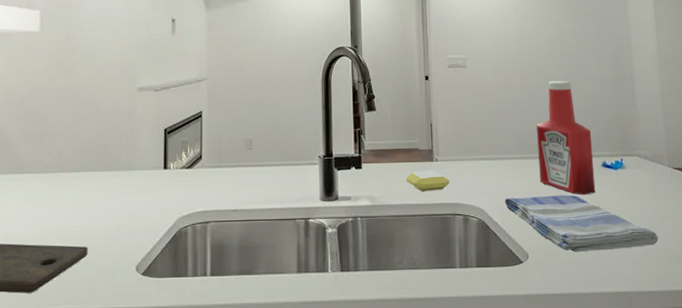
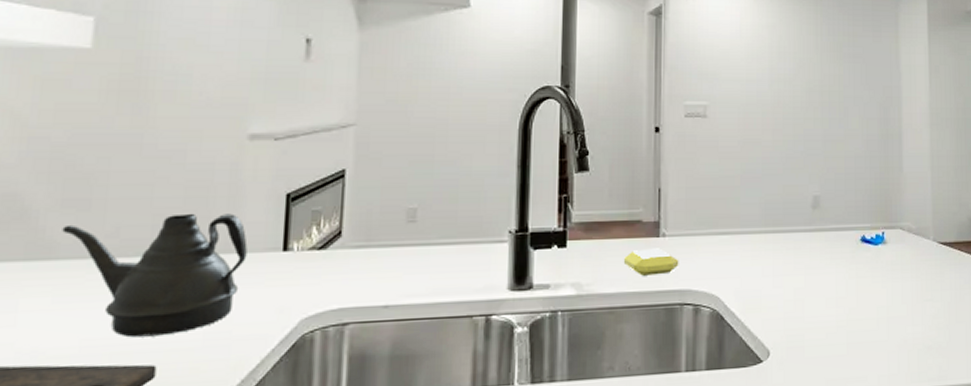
teapot: none [27,142,141,227] -> present [62,213,248,338]
dish towel: present [505,195,658,253] -> none [745,276,918,347]
ketchup bottle: present [536,81,596,195] -> none [788,137,852,277]

